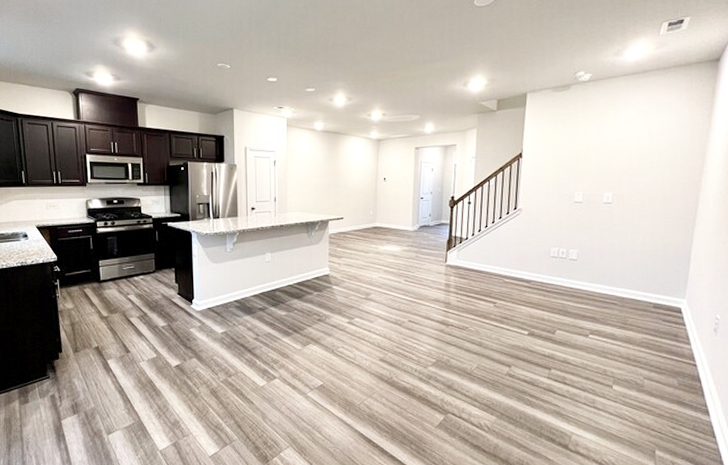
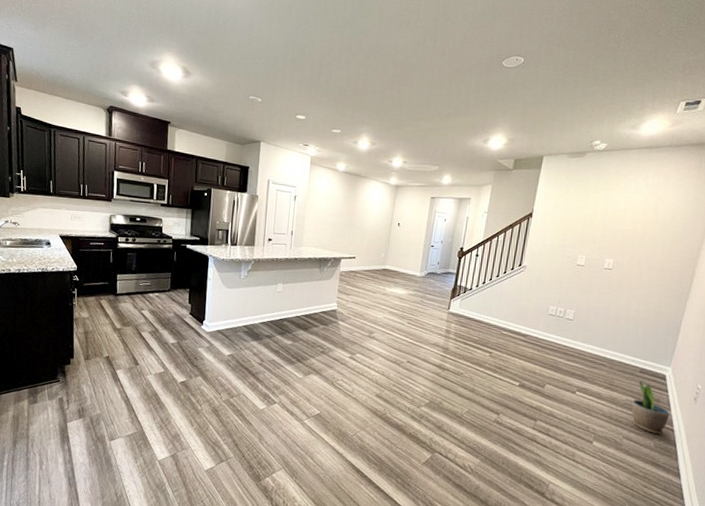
potted plant: none [649,316,691,371] -> present [631,380,670,434]

